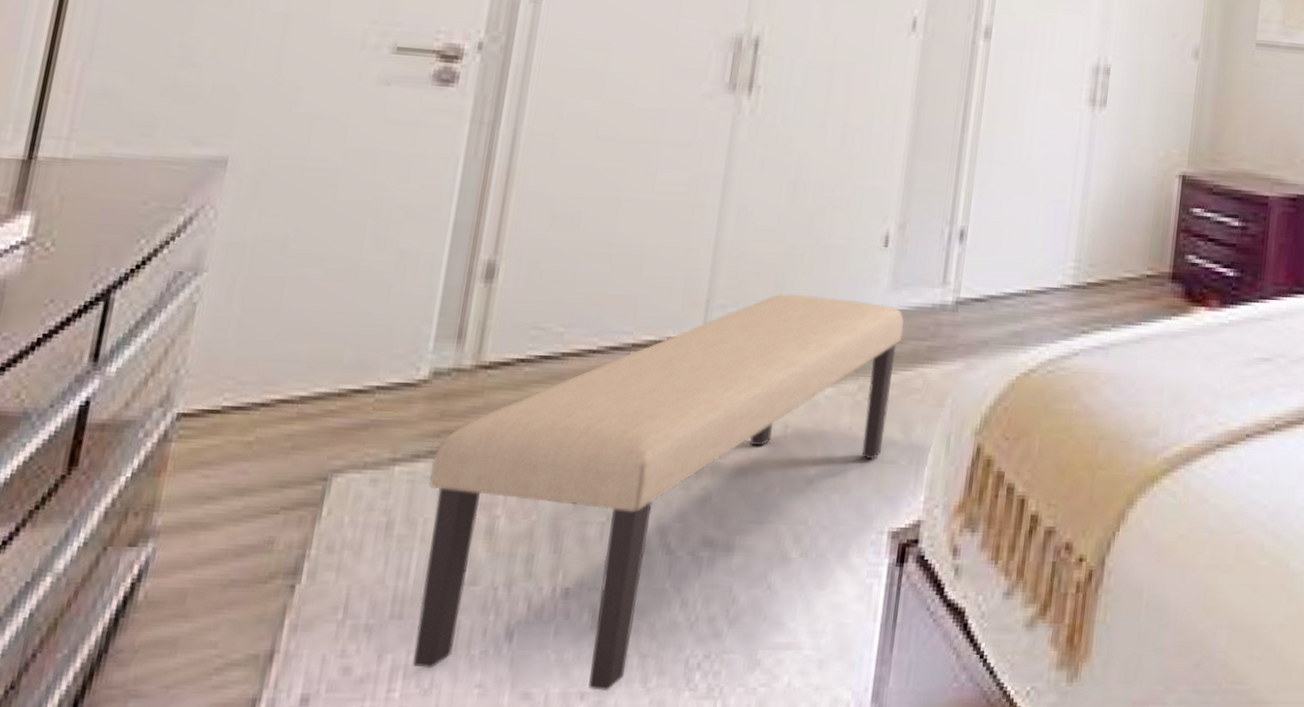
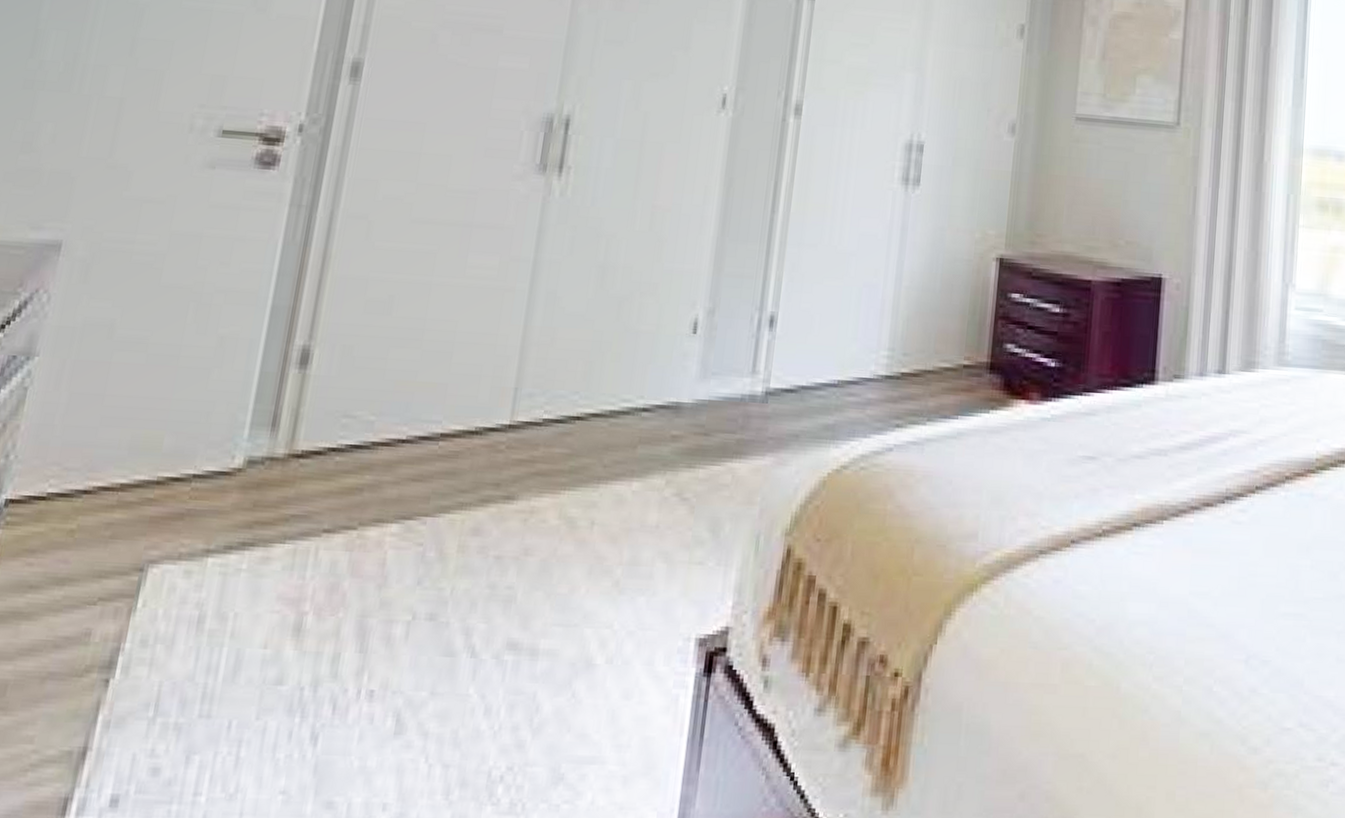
bench: present [412,293,904,692] -> none [218,382,713,803]

